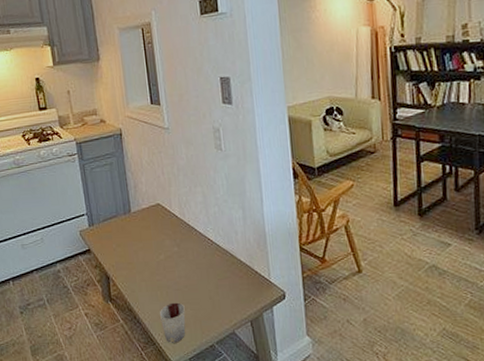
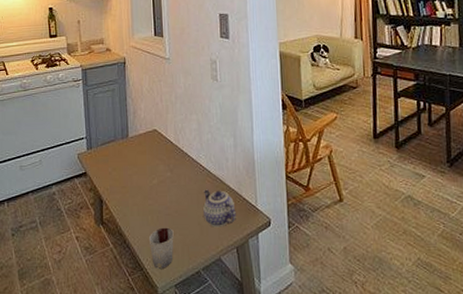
teapot: none [212,263,249,302] -> present [203,189,236,228]

